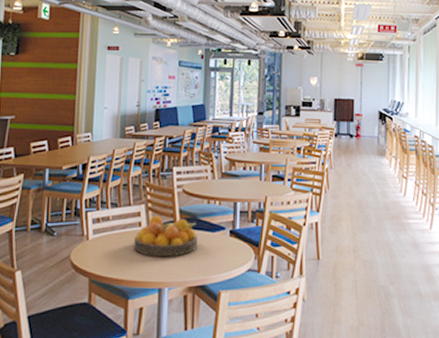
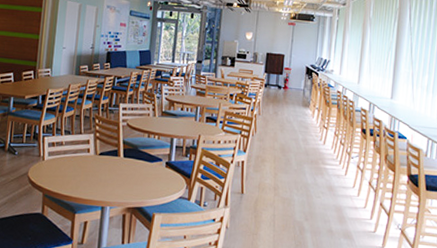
fruit bowl: present [133,215,198,258] -> none [81,144,138,181]

